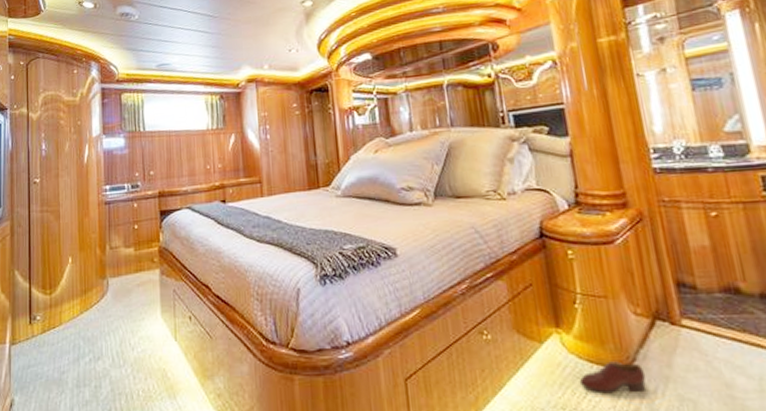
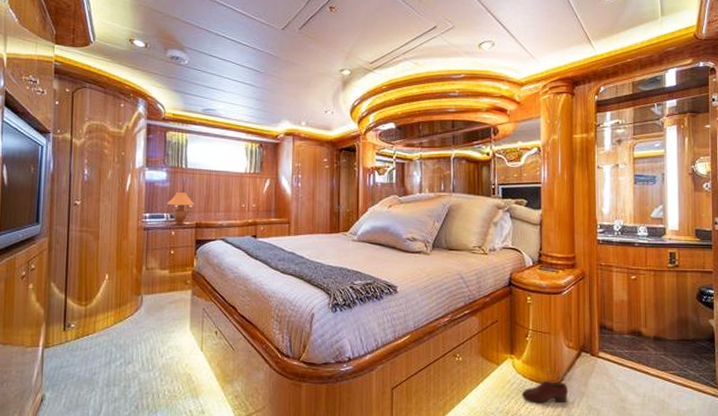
table lamp: none [126,156,156,196] -> present [166,190,195,225]

